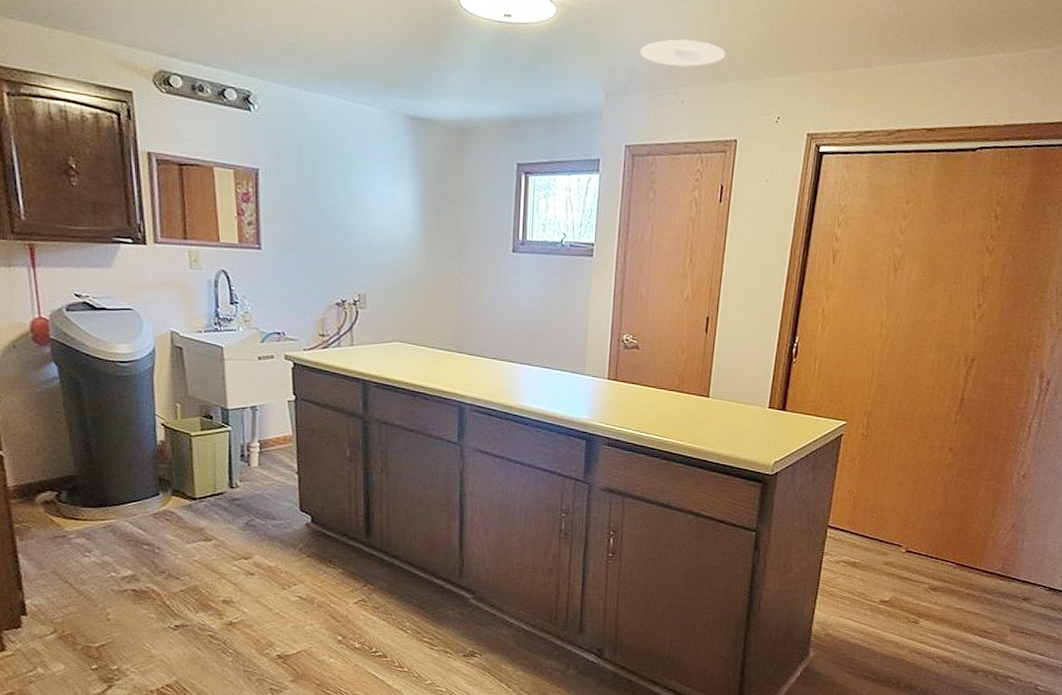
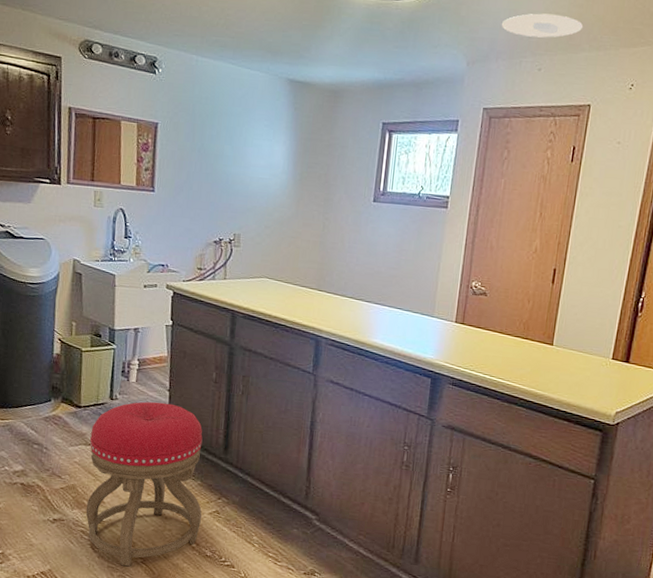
stool: none [209,486,347,669] -> present [86,401,203,567]

